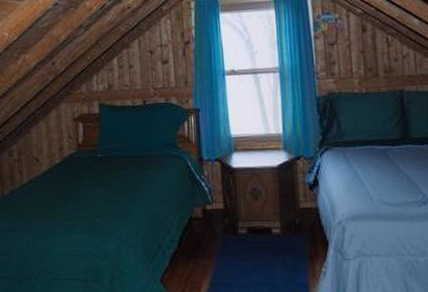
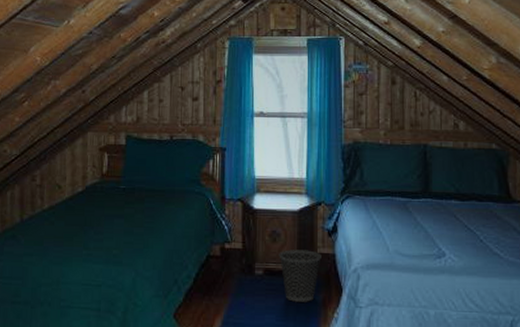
wastebasket: none [261,205,305,259] -> present [279,250,321,302]

